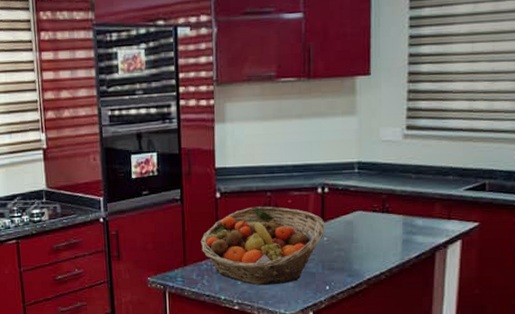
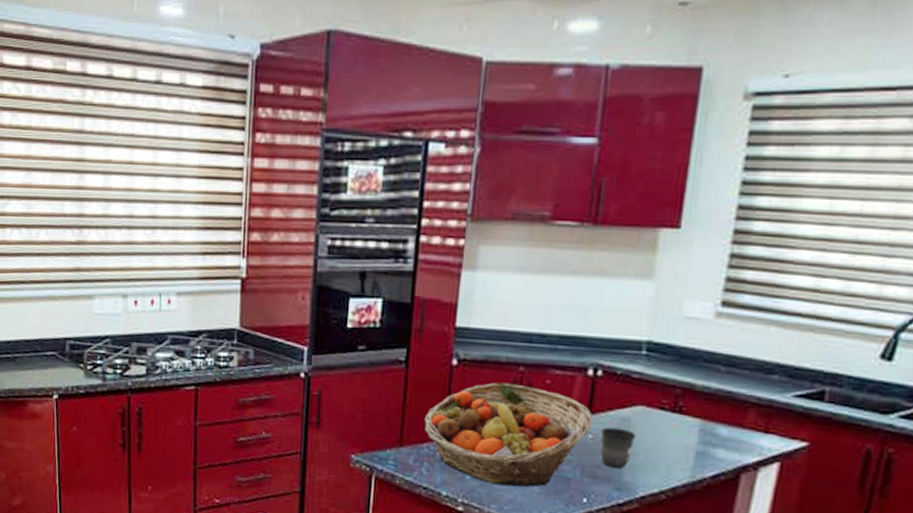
mug: none [333,230,358,260] -> present [600,427,636,469]

